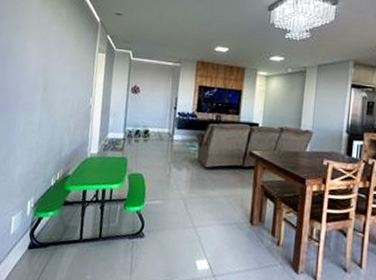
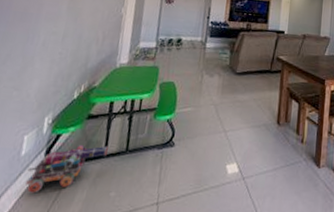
toy cannon: none [16,229,83,268] -> present [26,145,109,193]

